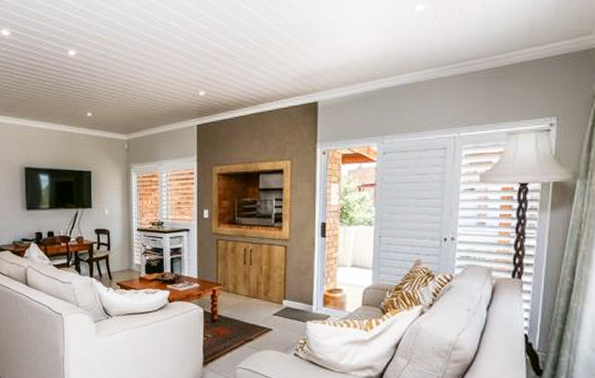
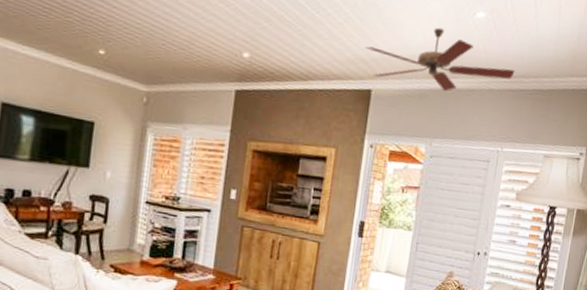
ceiling fan: none [307,29,464,90] -> present [365,27,515,92]

